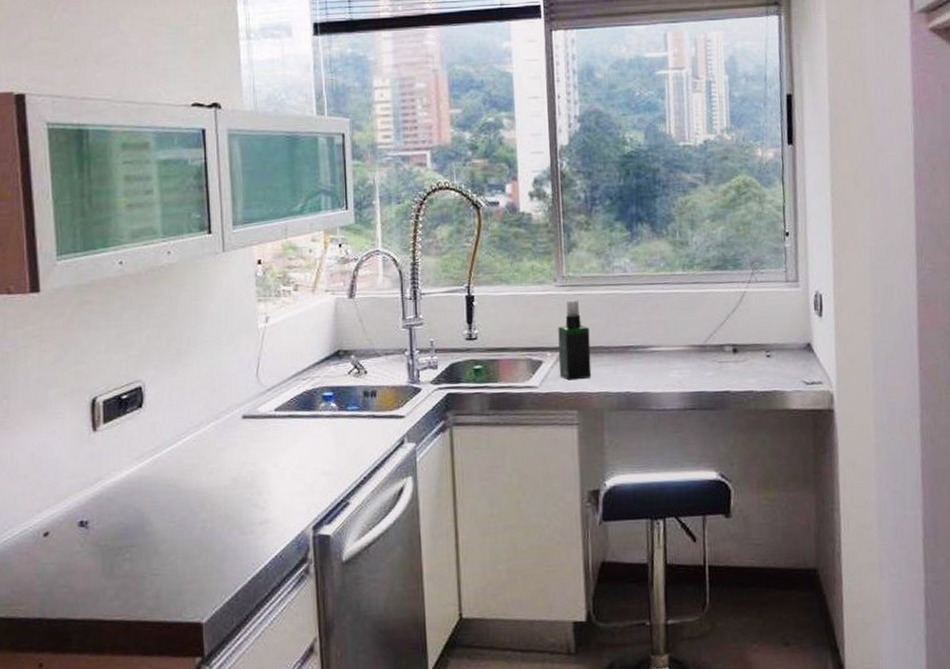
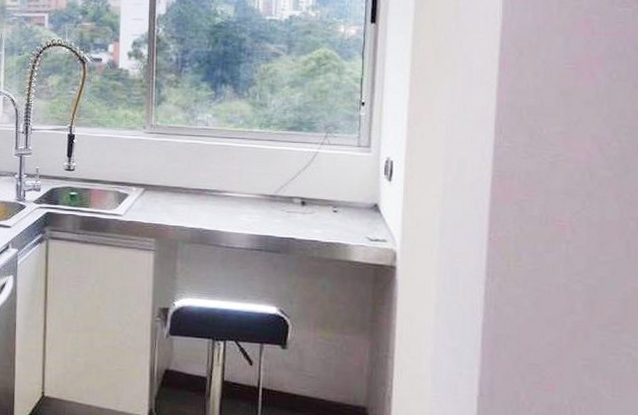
spray bottle: present [558,300,592,380] -> none [143,146,171,213]

